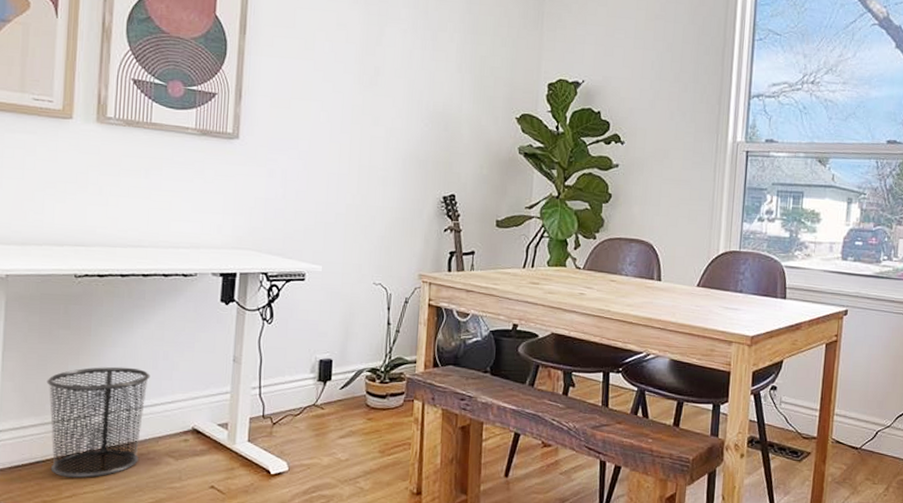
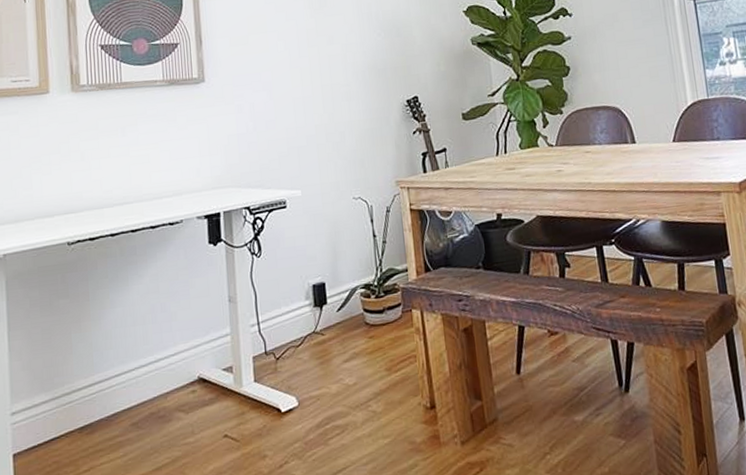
waste bin: present [46,366,150,478] -> none [52,325,151,451]

